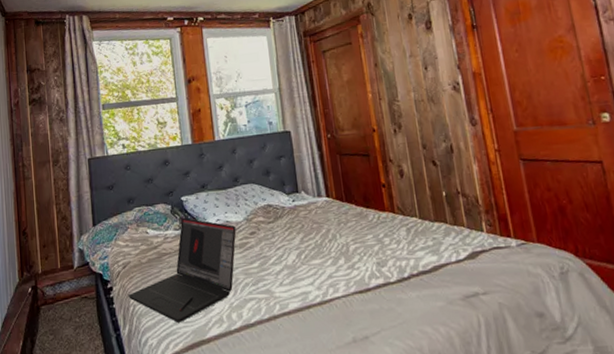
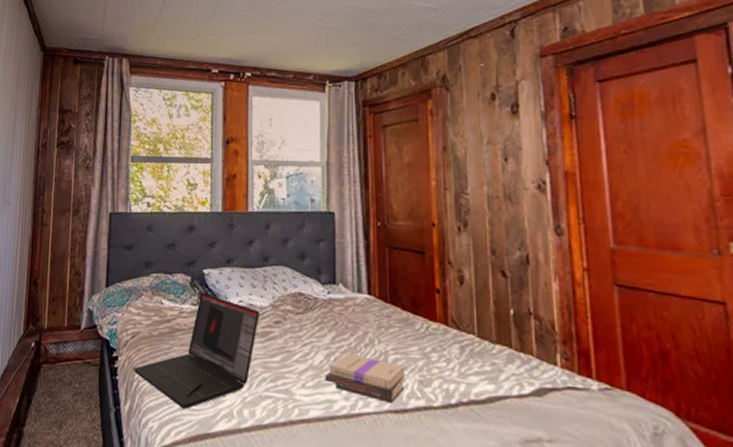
books: none [298,250,366,286] -> present [325,353,406,403]

